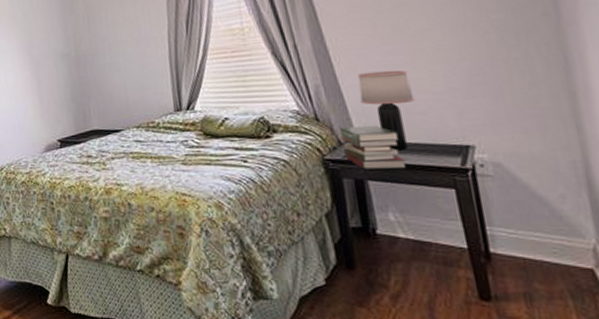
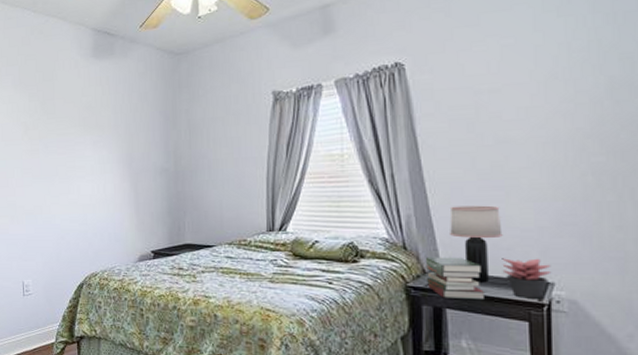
succulent plant: none [417,121,470,164] -> present [502,258,552,299]

